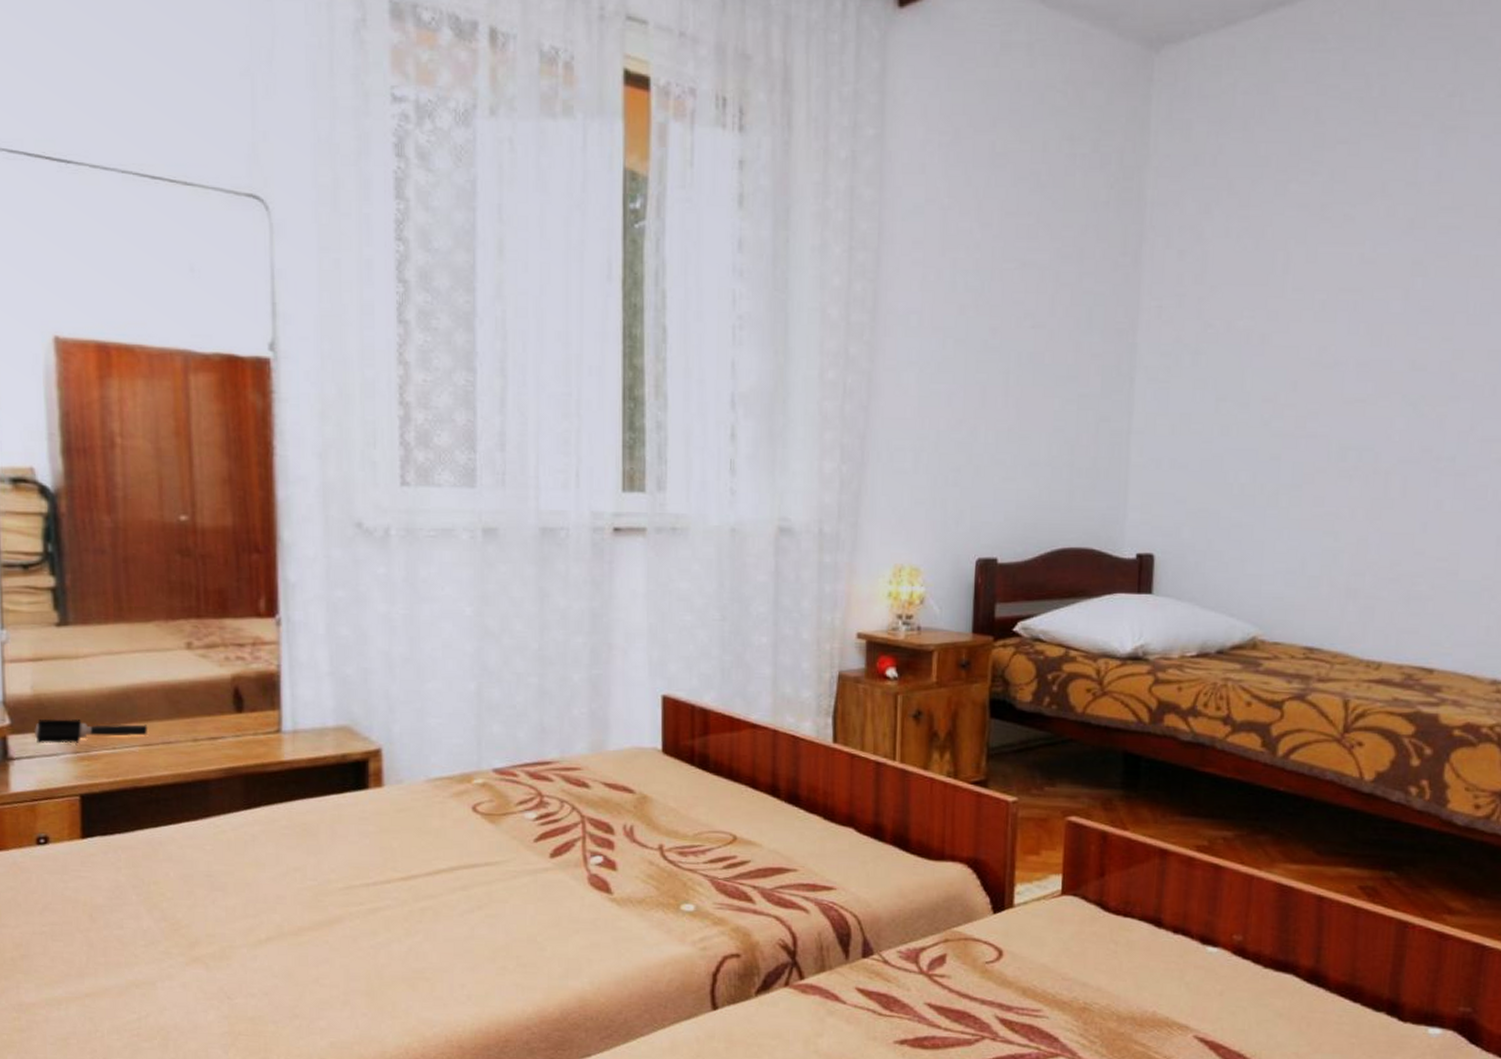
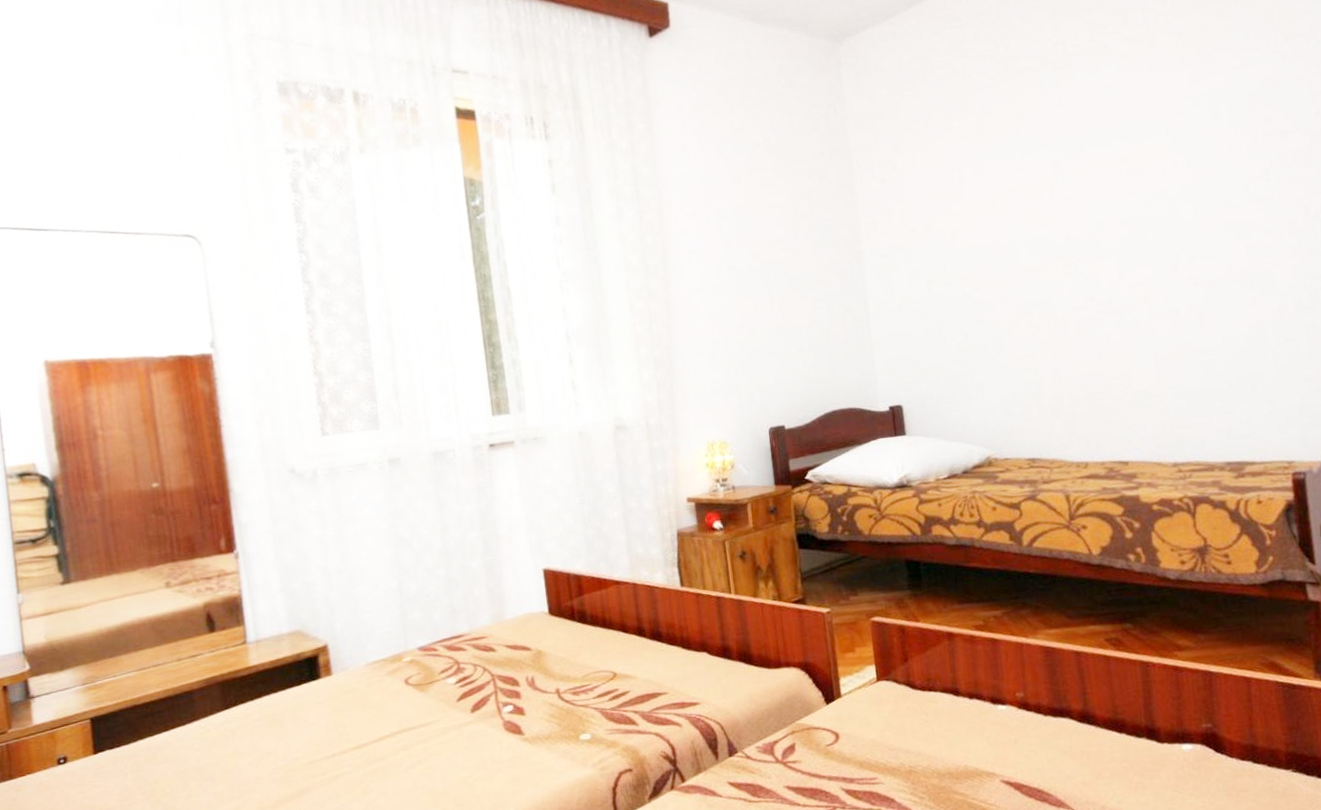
hairbrush: present [35,719,147,744] -> none [50,653,140,682]

